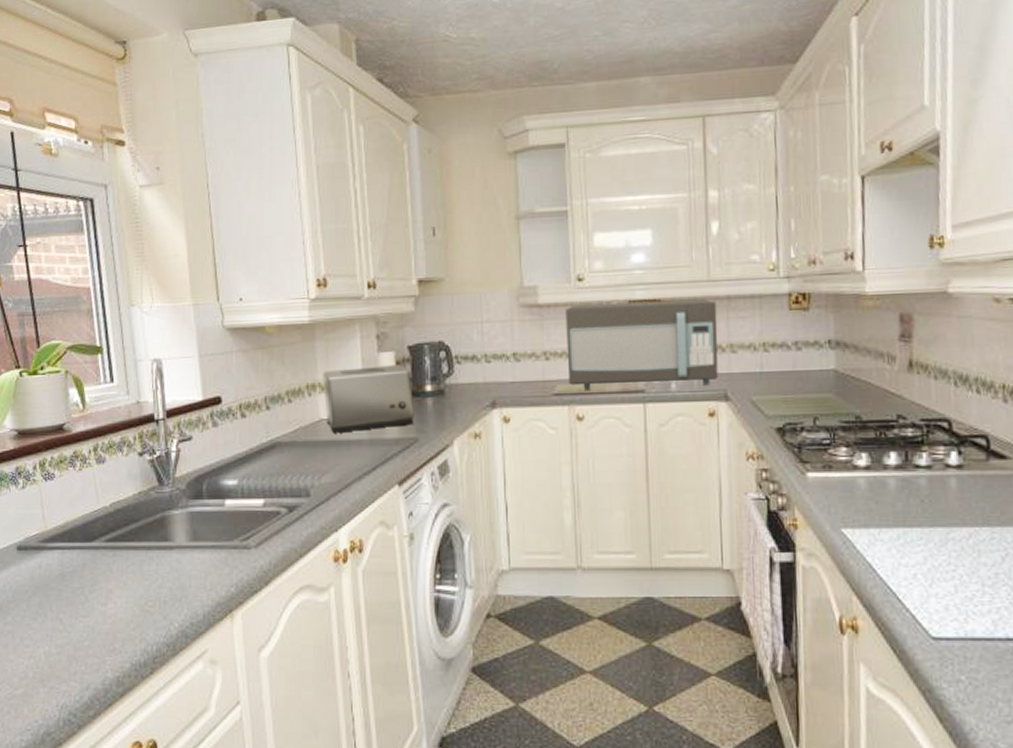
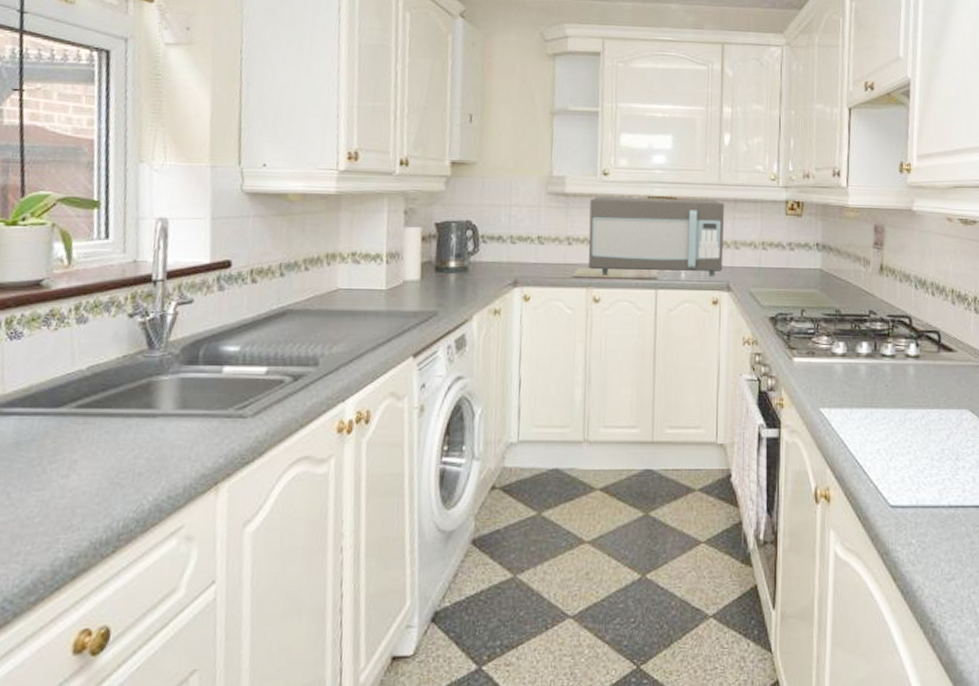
toaster: present [323,365,414,433] -> none [344,240,439,303]

